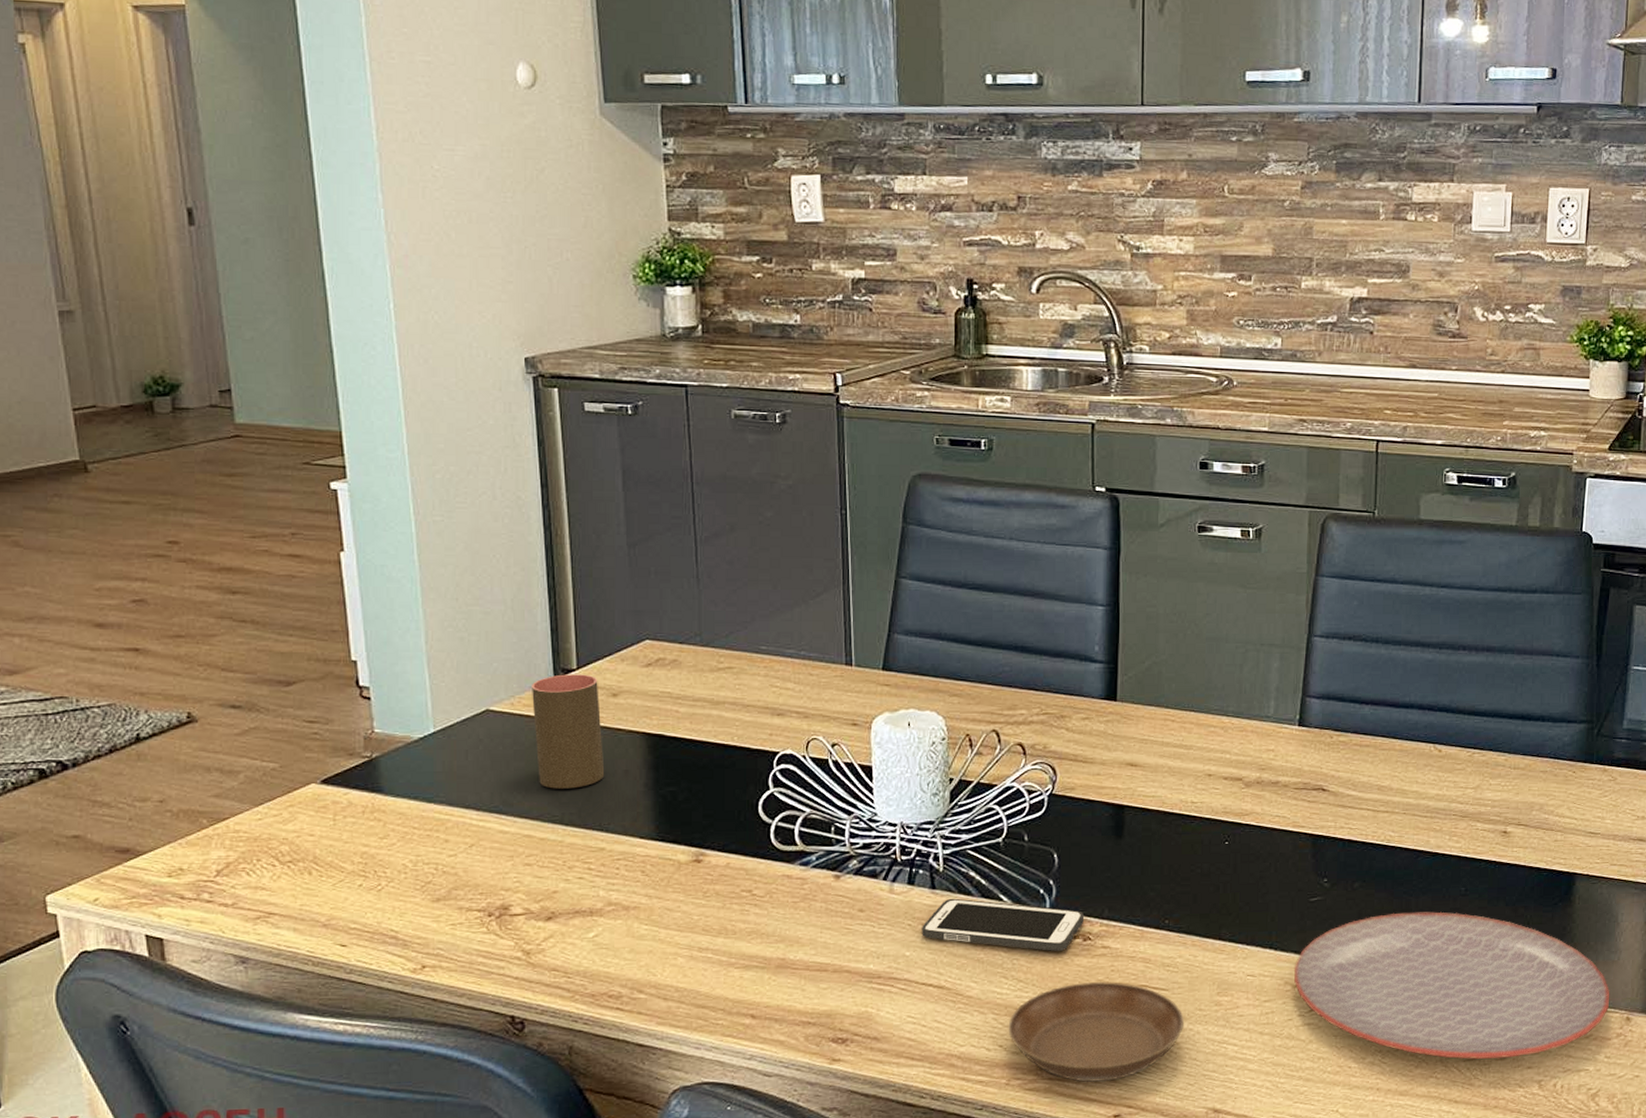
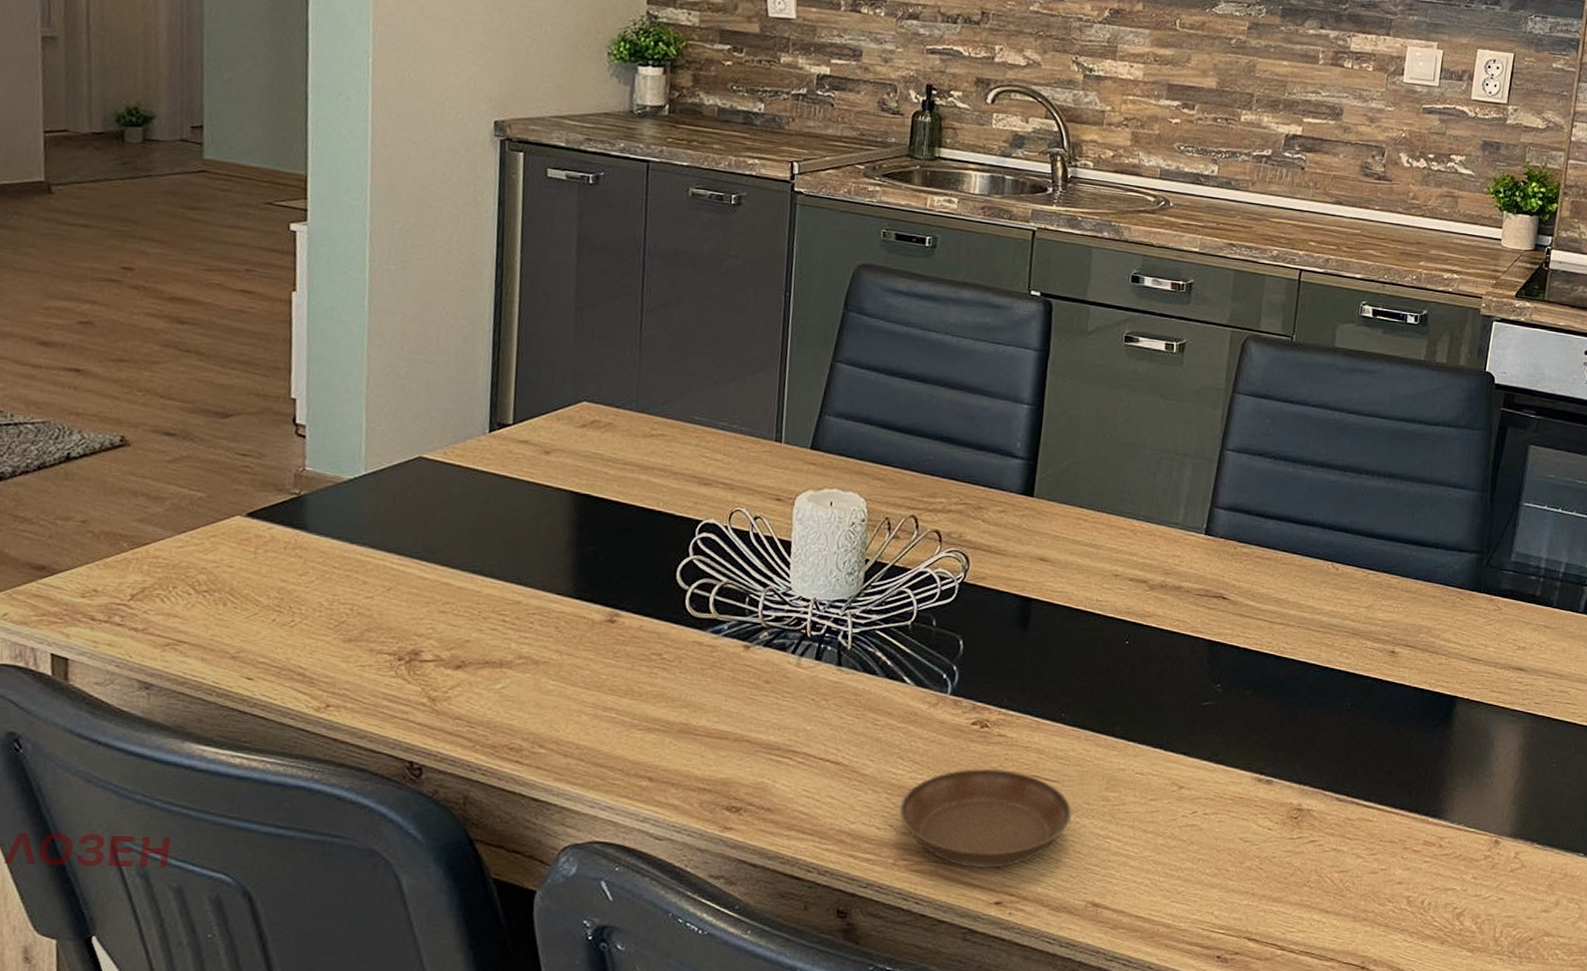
cup: present [532,674,605,789] -> none [463,428,532,541]
cell phone: present [922,898,1085,951] -> none [824,676,984,736]
plate: present [1294,911,1610,1059] -> none [1181,722,1482,873]

